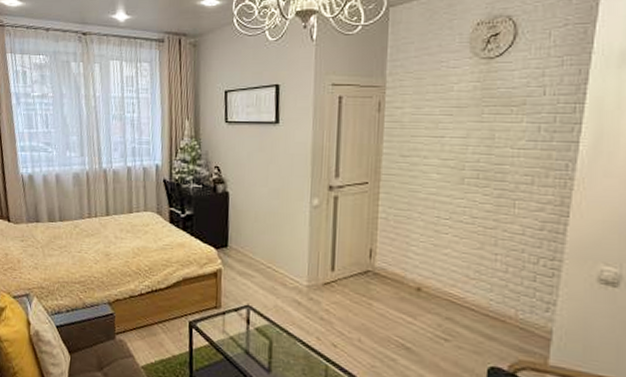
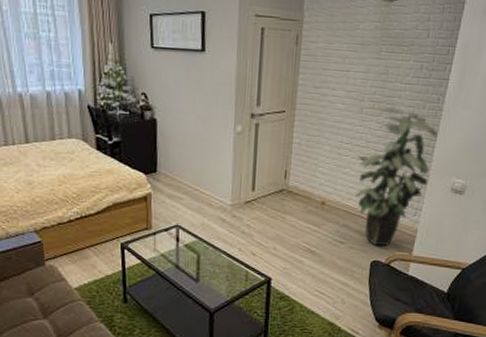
indoor plant: none [461,176,570,349] -> present [355,106,438,245]

